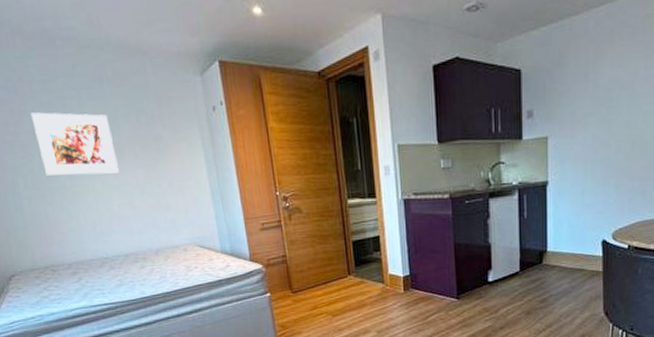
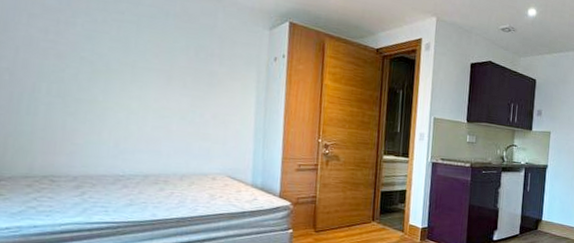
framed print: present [30,112,119,176] -> none [76,26,165,97]

